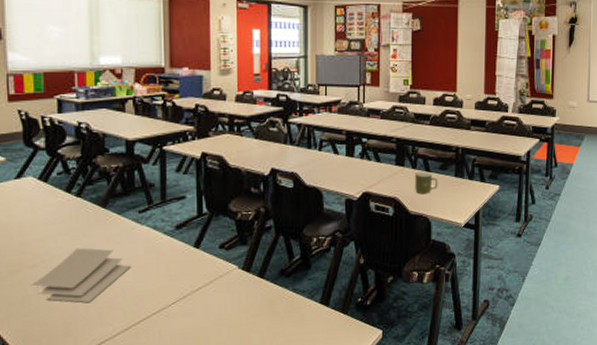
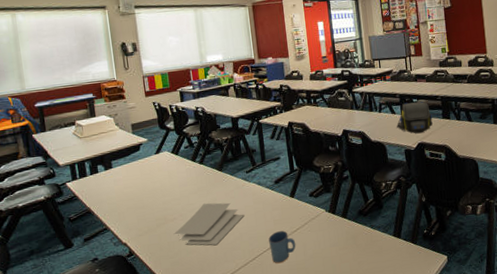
mug: none [160,289,196,329] -> present [269,231,296,263]
shoulder bag: none [339,141,383,181] -> present [397,101,433,134]
mug: present [415,171,438,195] -> none [460,121,480,141]

